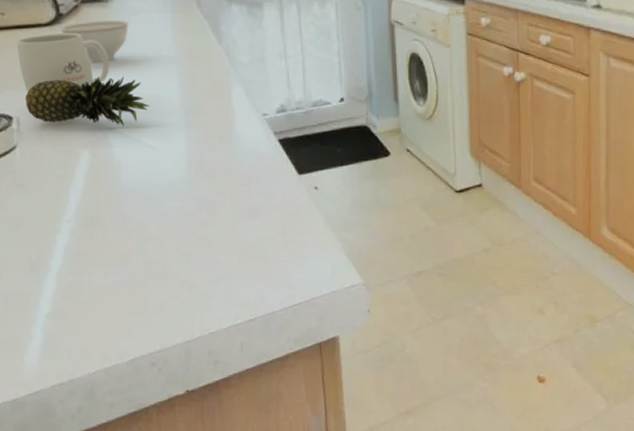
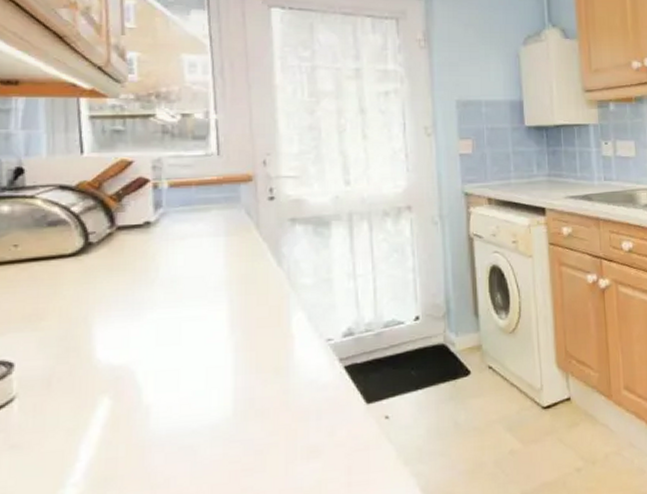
mug: present [17,34,110,93] -> none [29,263,146,334]
fruit: present [25,76,150,127] -> none [33,308,192,367]
bowl: present [60,21,129,62] -> none [88,247,173,294]

